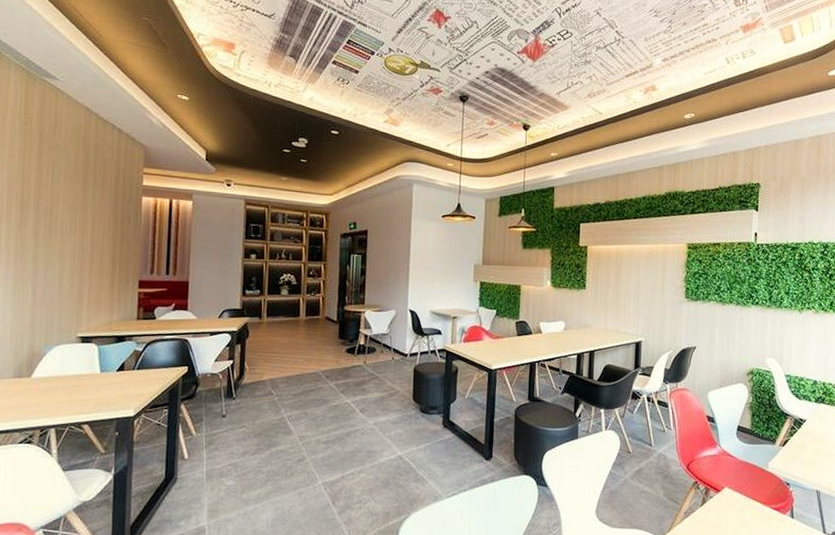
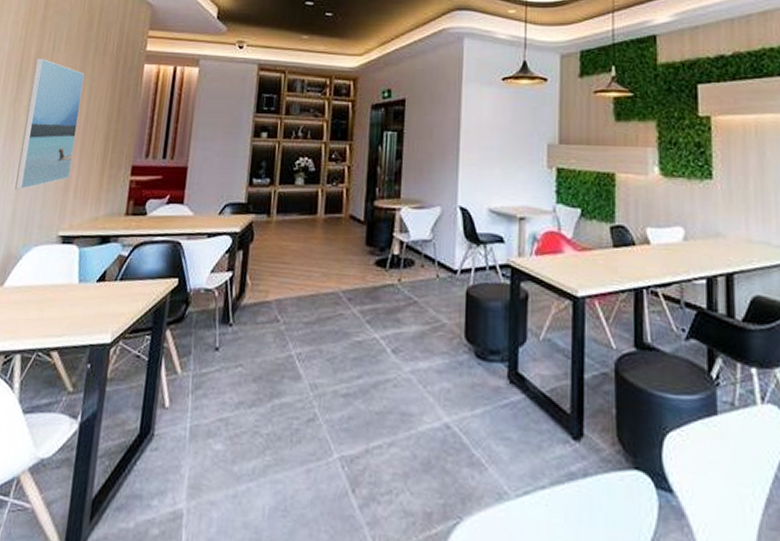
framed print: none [31,188,86,301] -> present [15,57,85,190]

